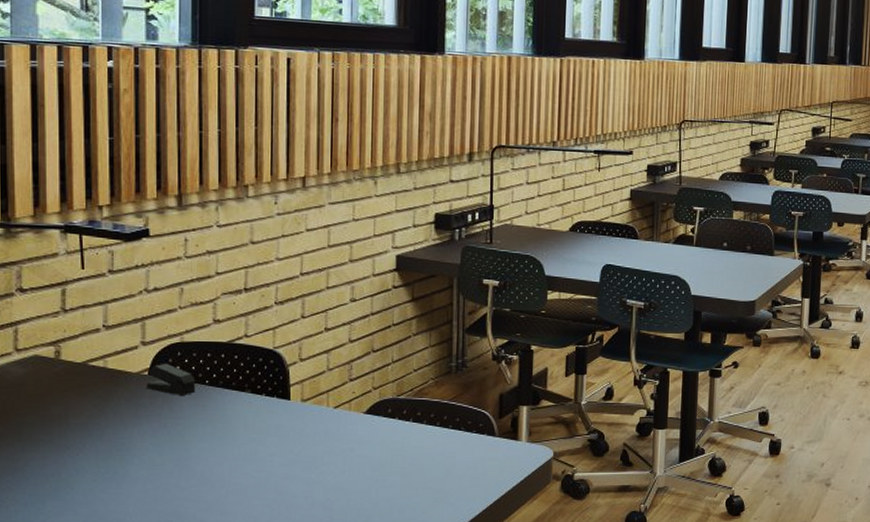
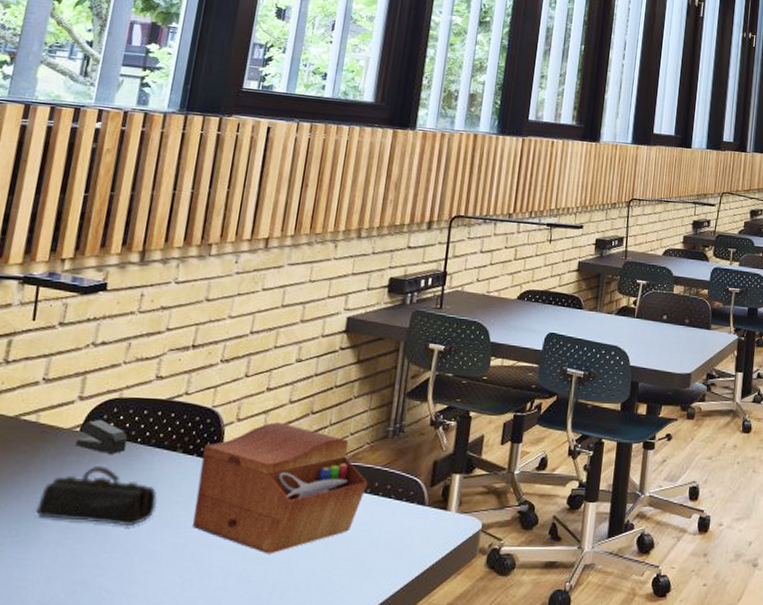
pencil case: none [119,407,235,462] -> present [35,466,158,526]
sewing box: none [271,361,437,485] -> present [192,422,368,554]

